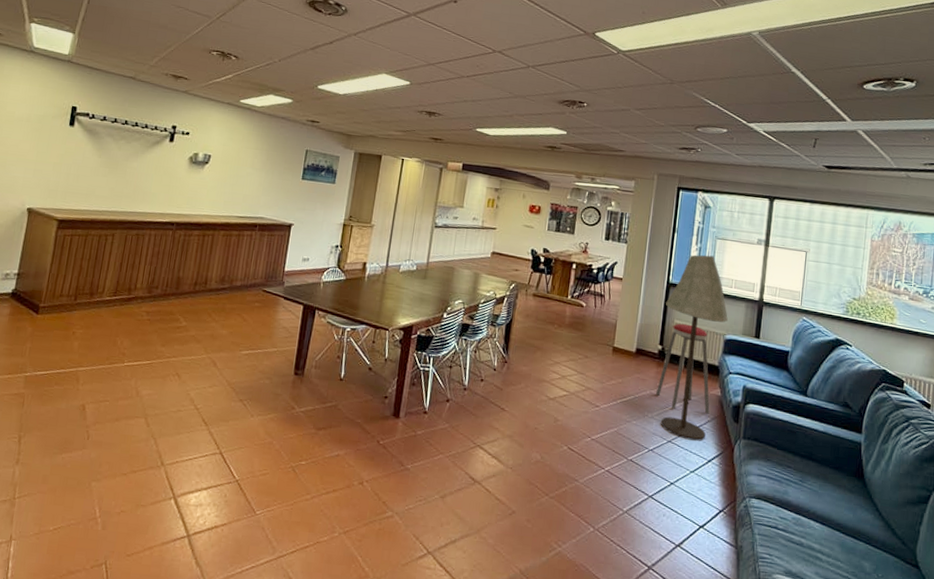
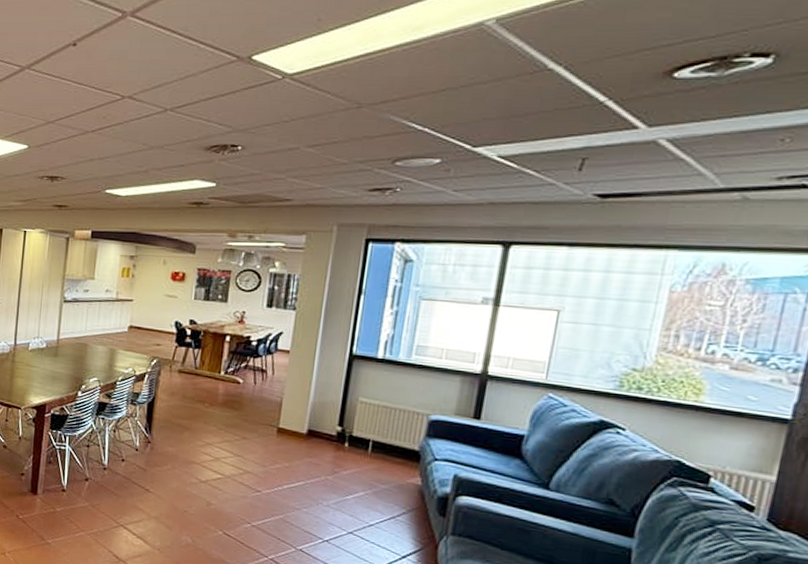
music stool: present [656,323,710,414] -> none [333,401,406,505]
floor lamp: present [660,255,728,441] -> none [339,320,435,535]

